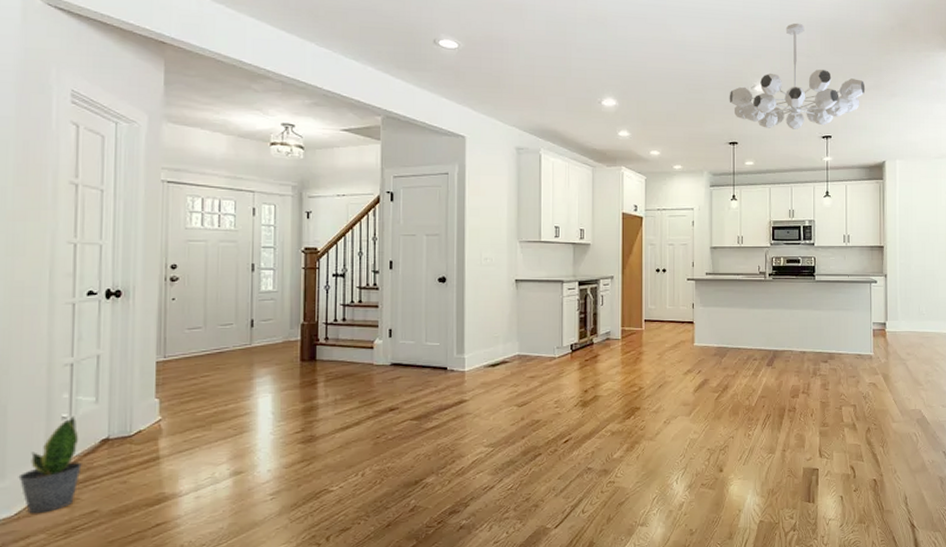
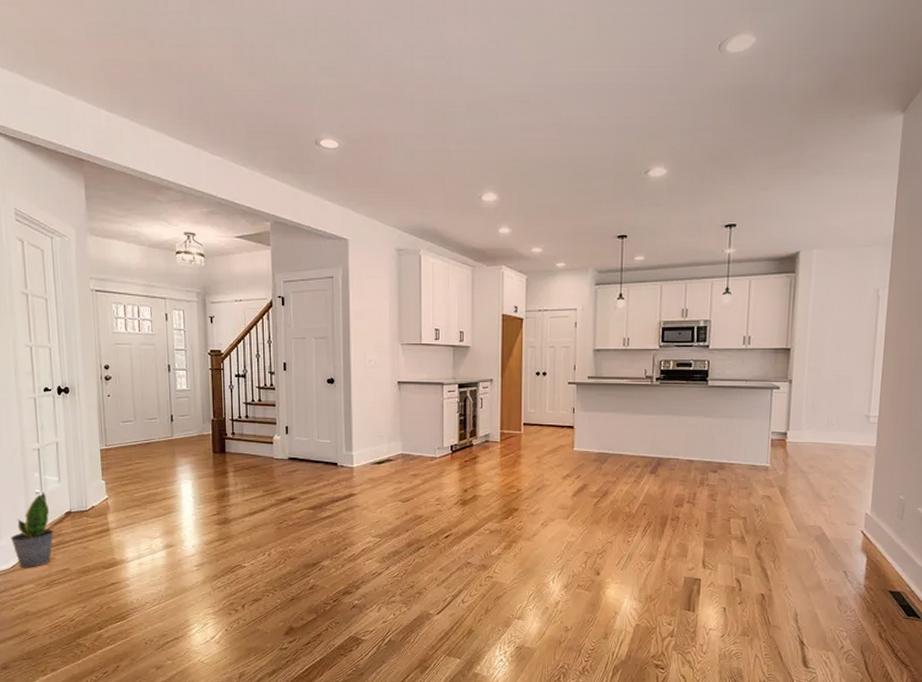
chandelier: present [729,23,866,129] -> none [619,92,781,218]

